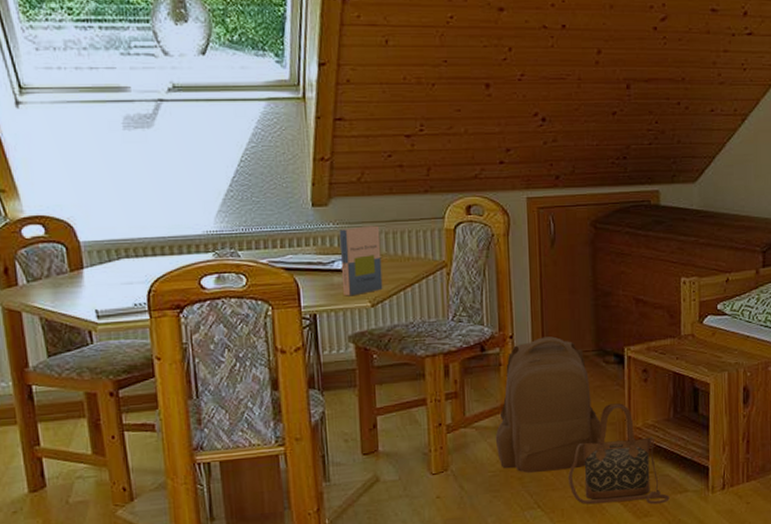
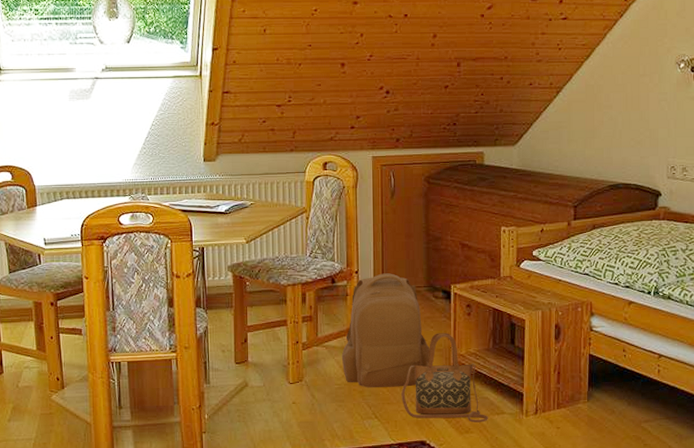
book: present [339,225,383,296] -> none [223,177,256,234]

